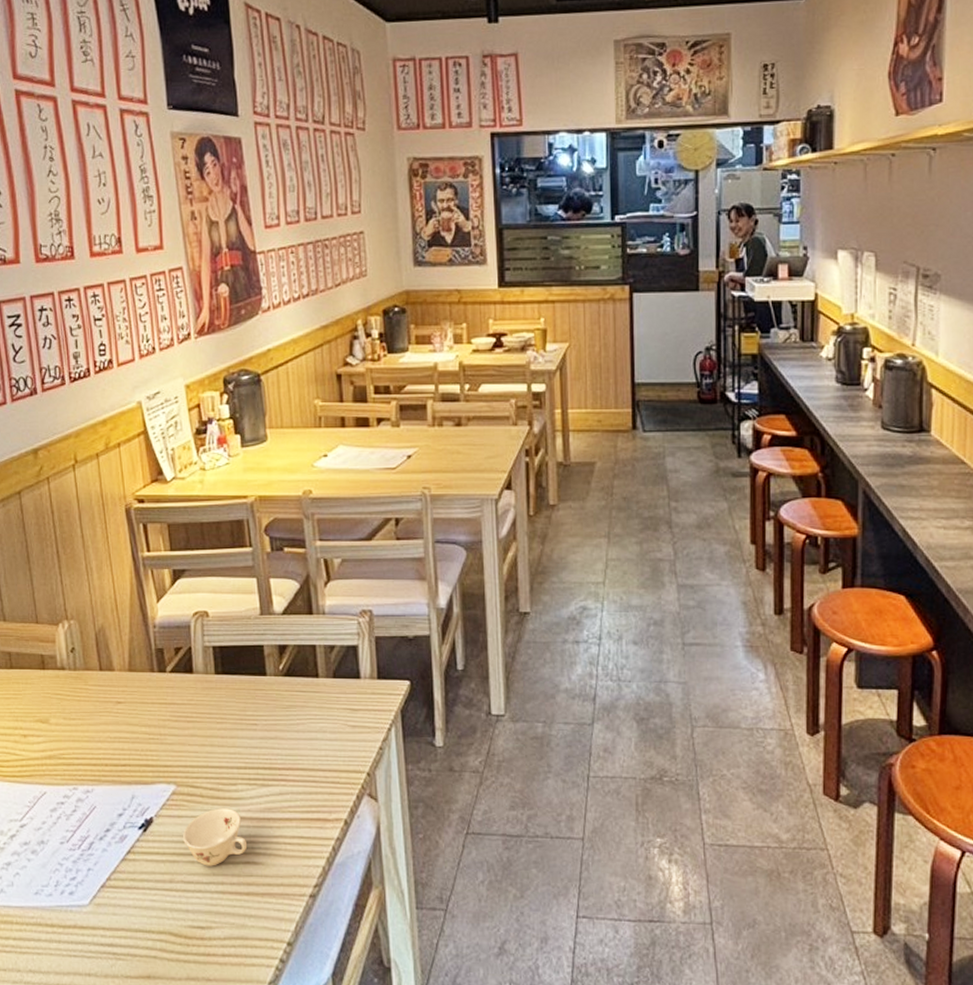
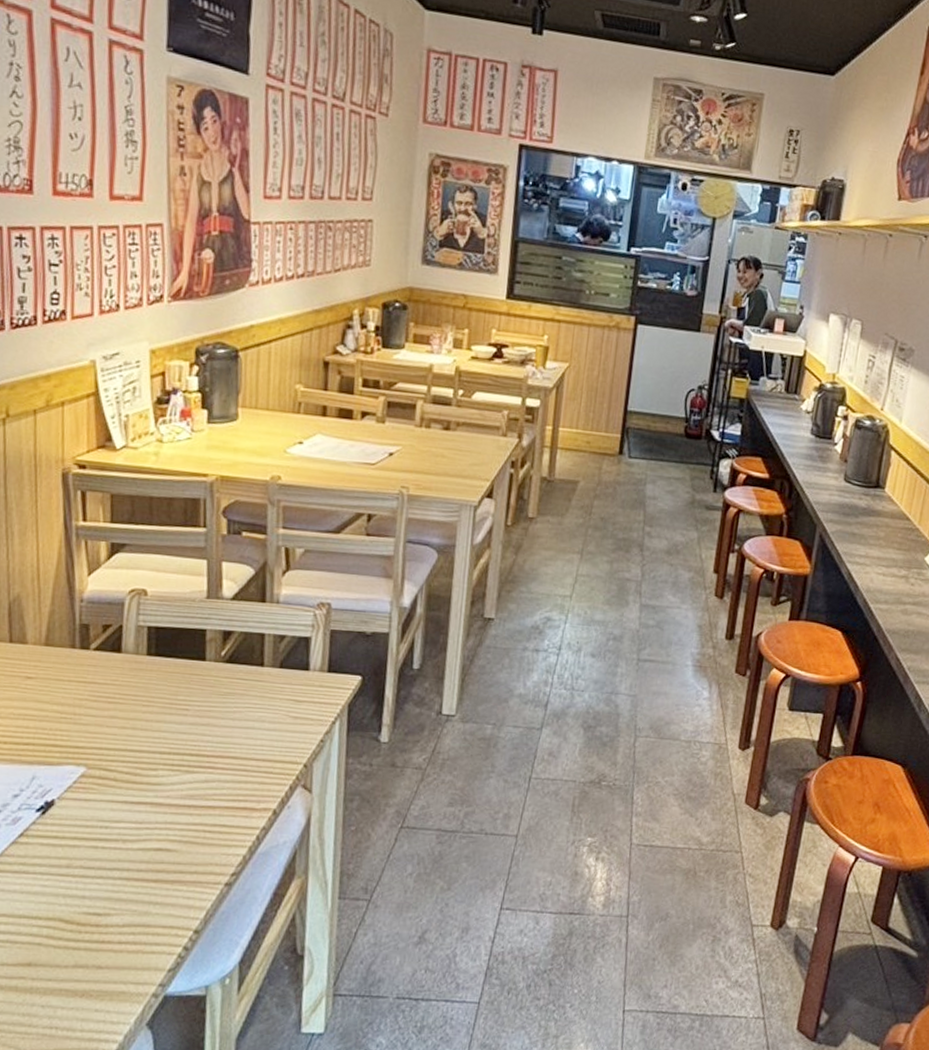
teacup: present [183,808,248,866] -> none [88,793,162,852]

